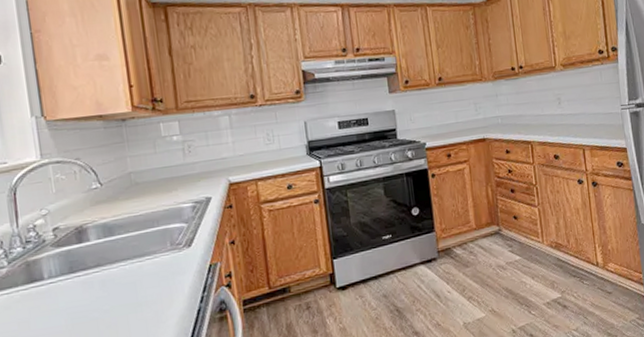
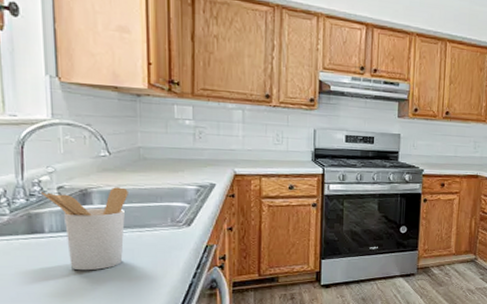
utensil holder: none [37,217,126,315] -> present [41,187,128,271]

